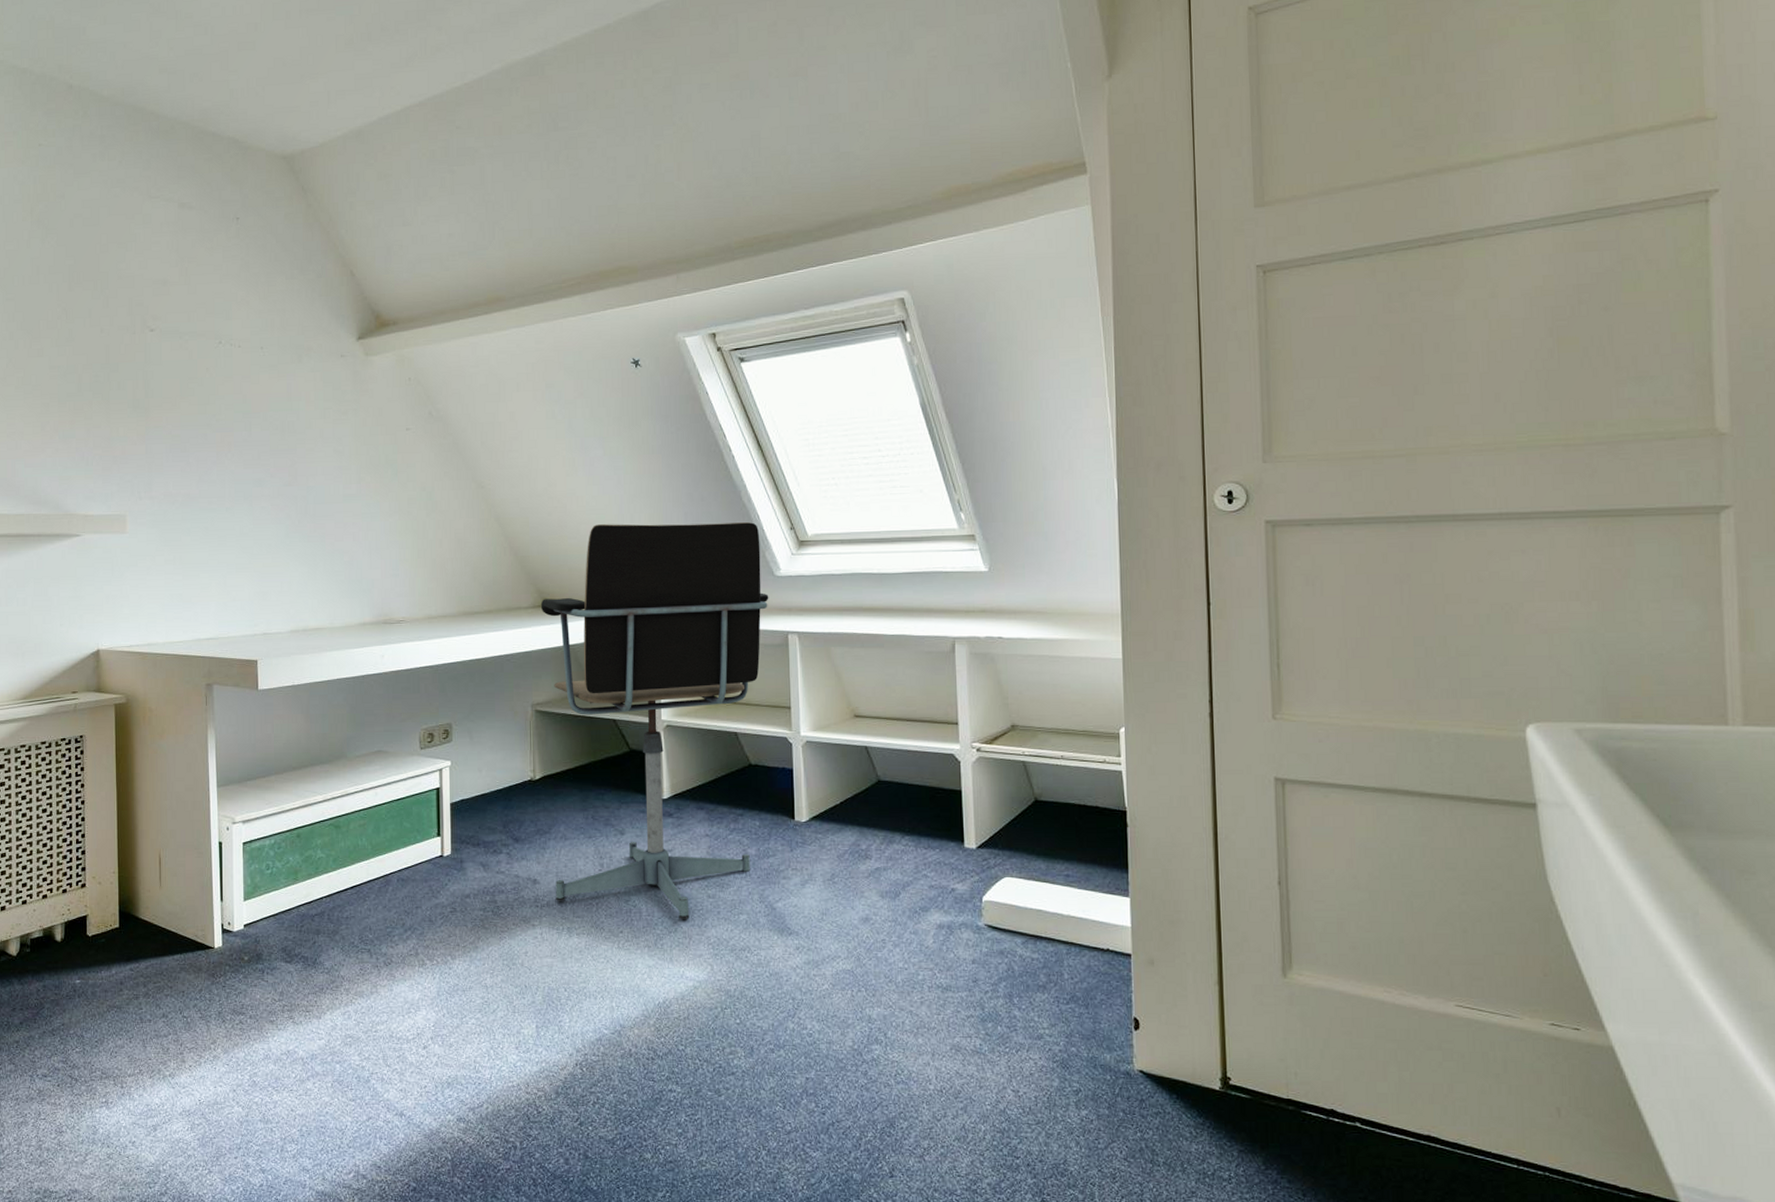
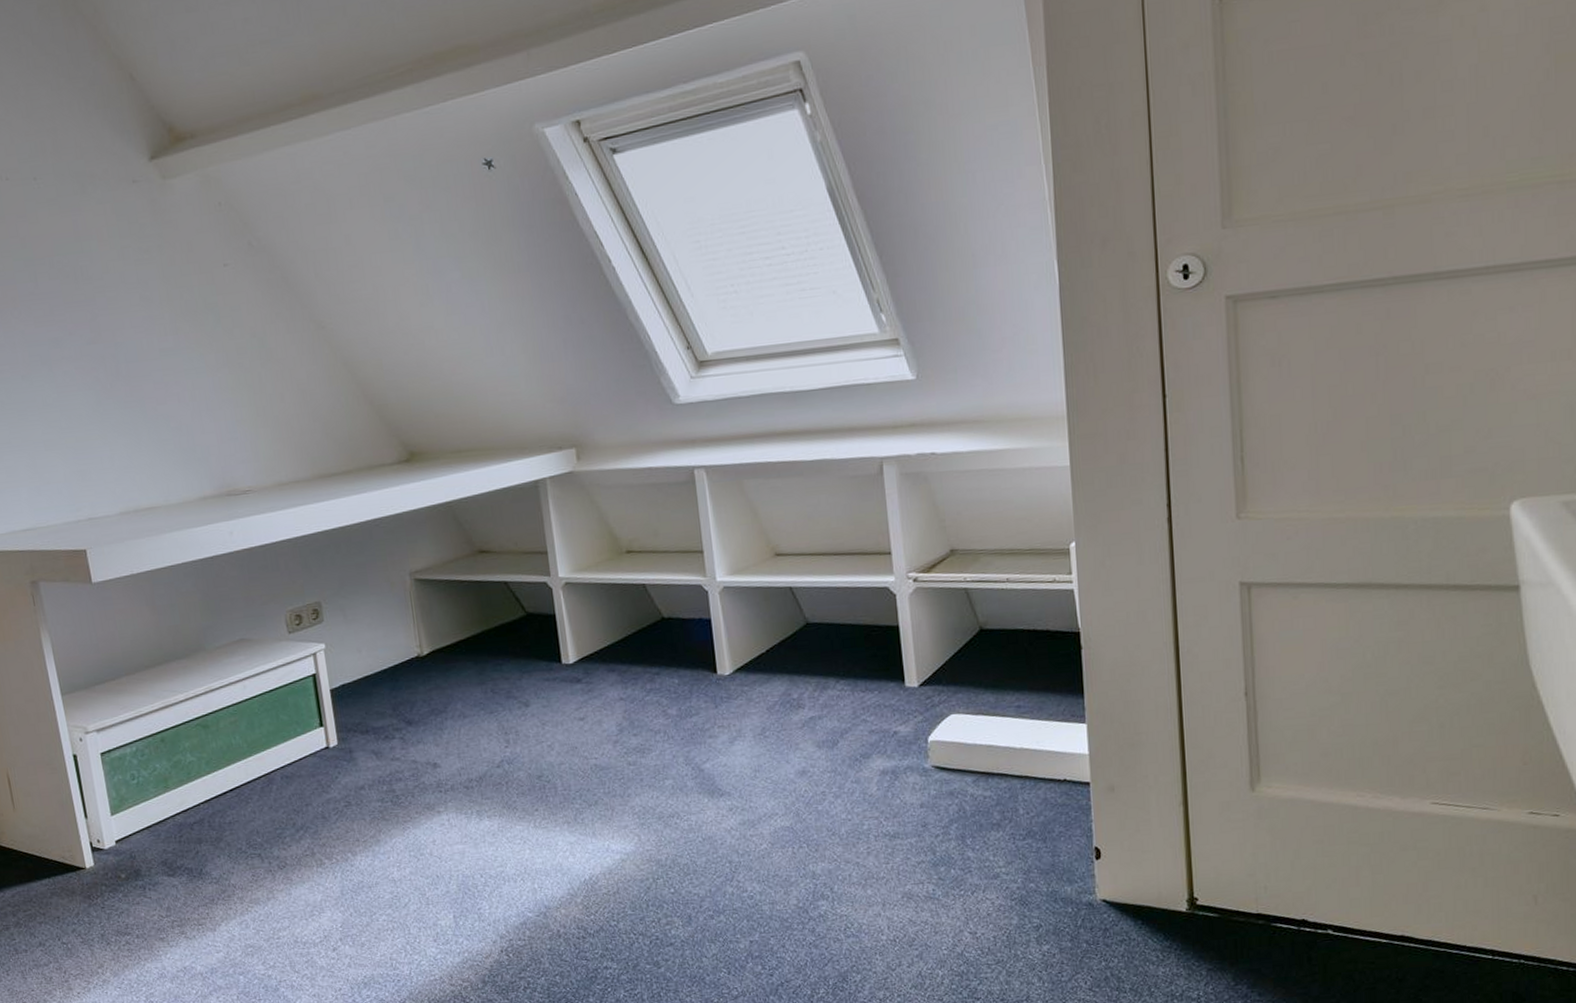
office chair: present [540,522,769,919] -> none [407,344,673,791]

